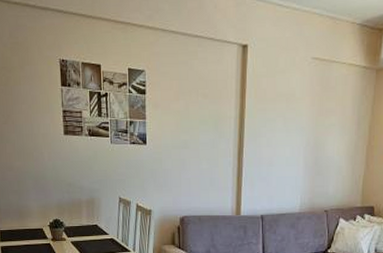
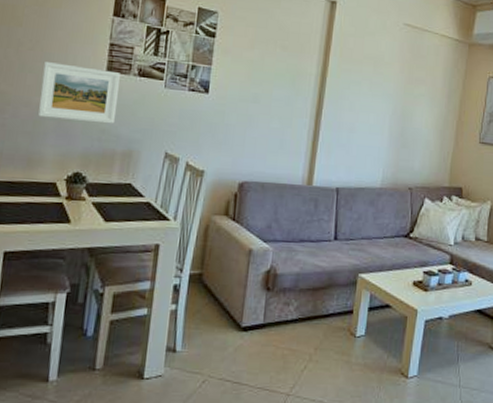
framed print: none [17,132,78,179] -> present [38,62,120,124]

